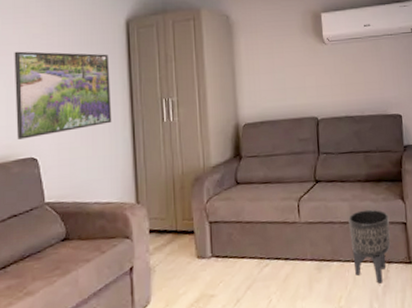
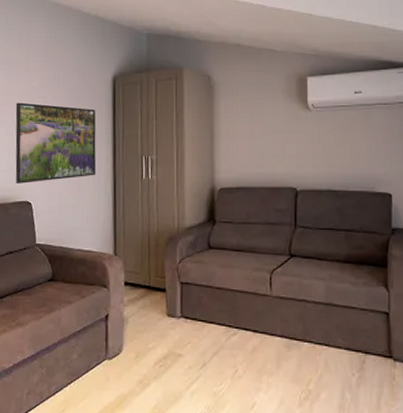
planter: present [348,209,391,284] -> none [324,292,370,374]

